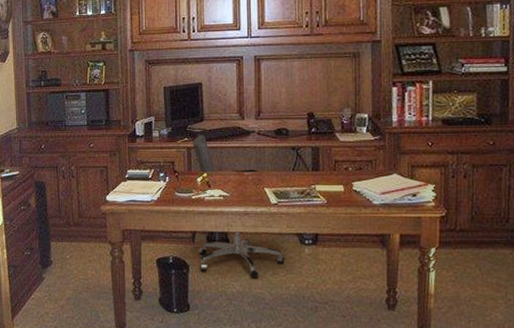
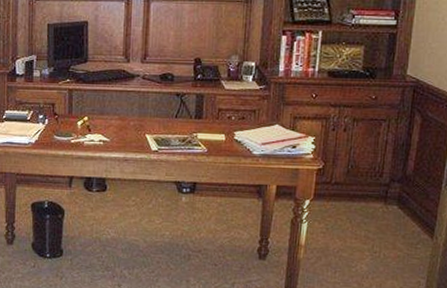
office chair: present [192,135,285,278] -> none [74,76,162,226]

